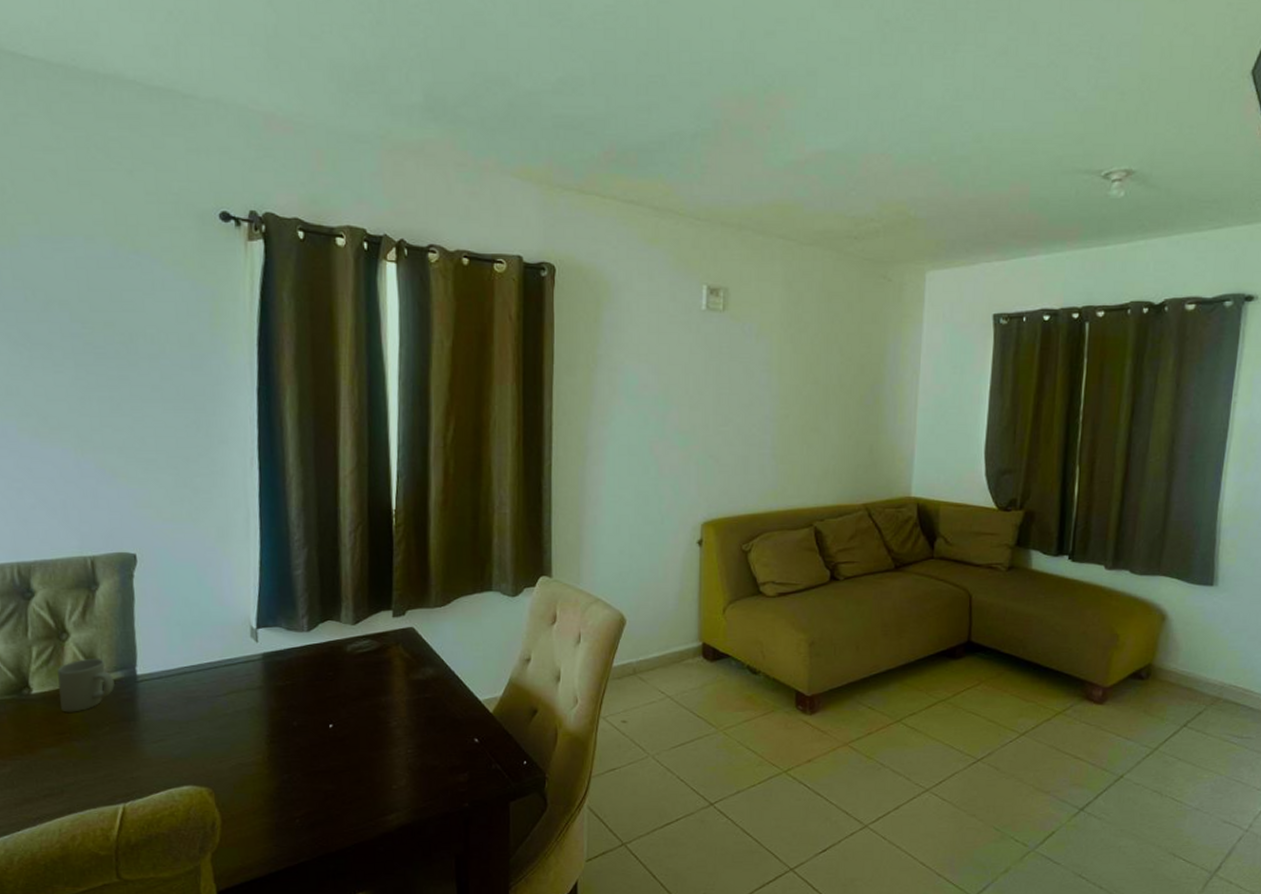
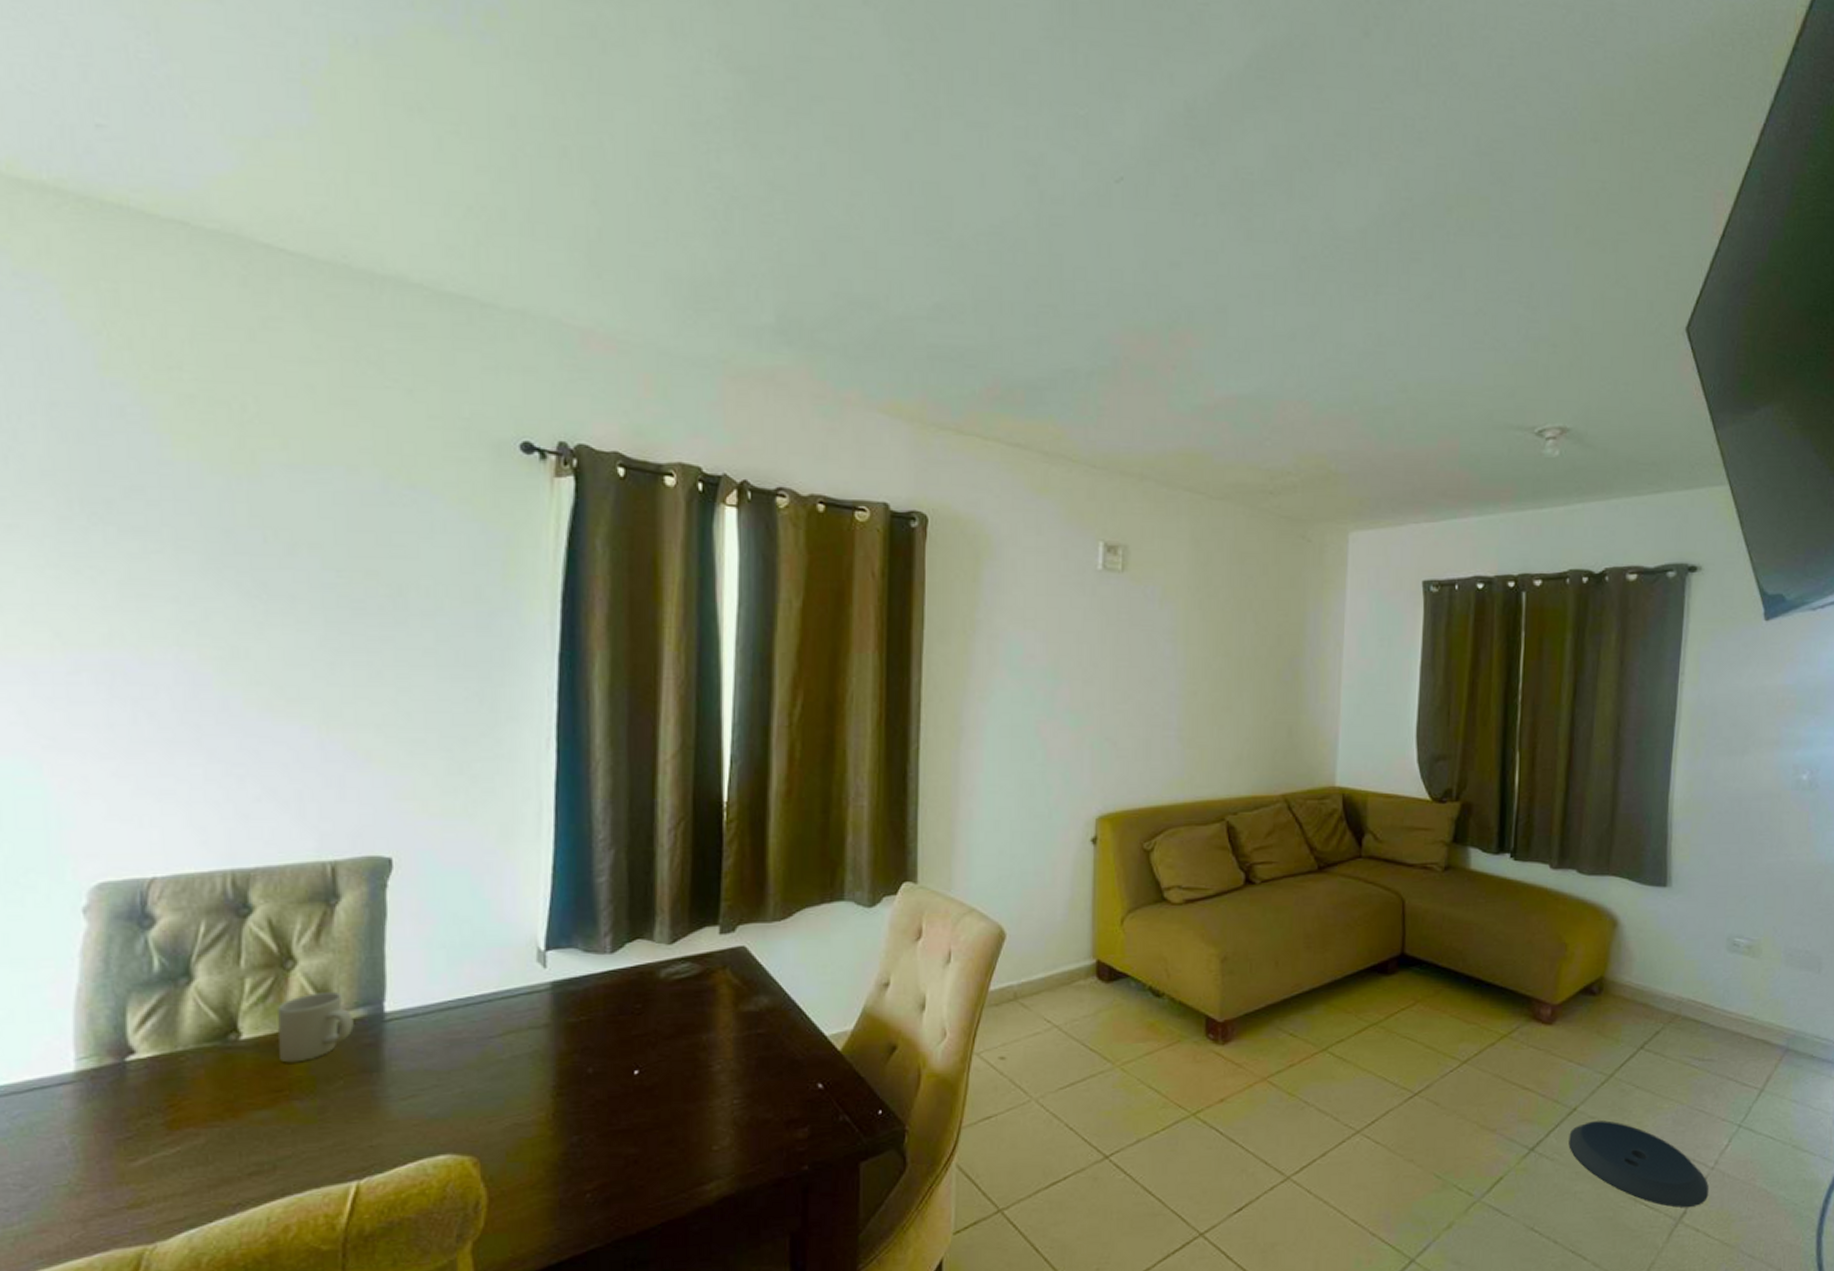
robot vacuum: none [1115,787,1242,863] -> present [1569,1120,1708,1207]

